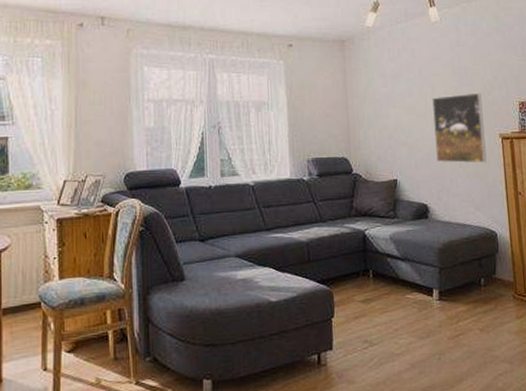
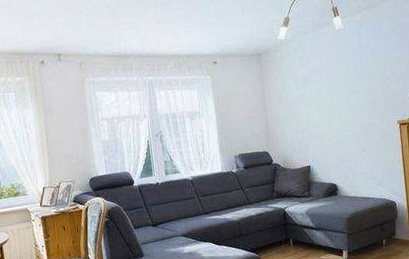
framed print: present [432,92,487,164] -> none [338,87,387,149]

